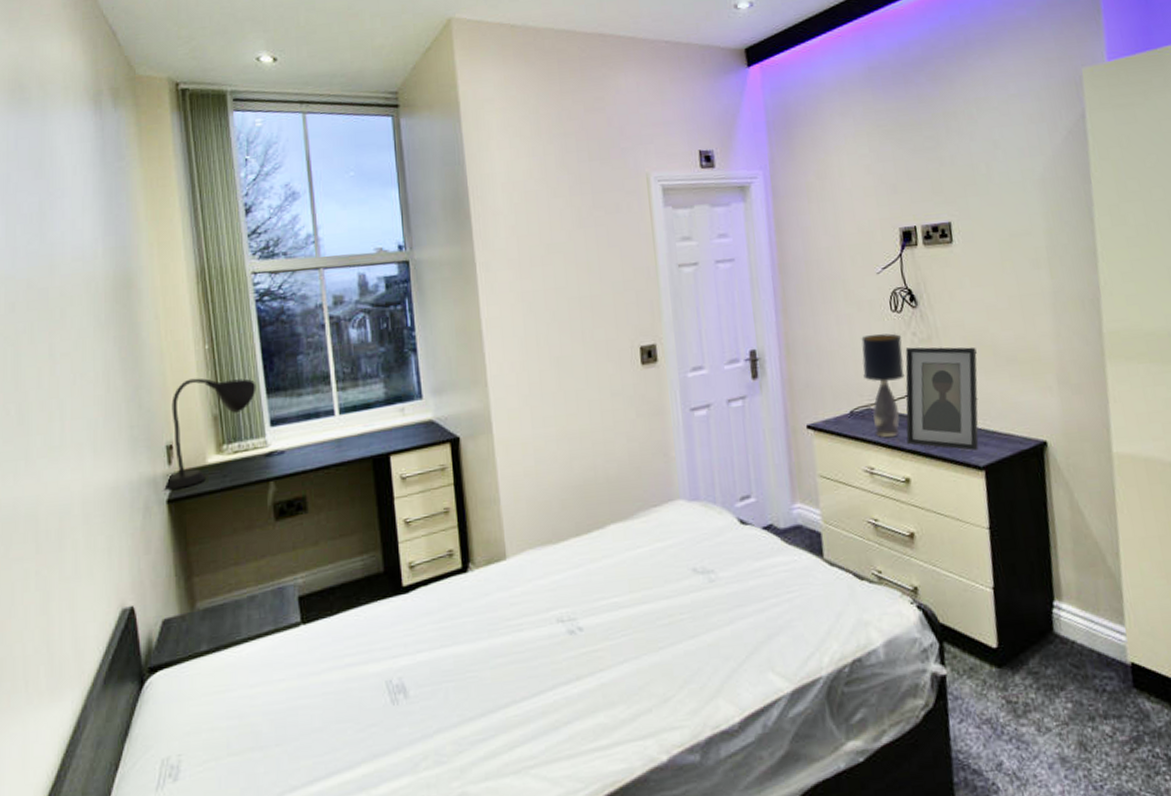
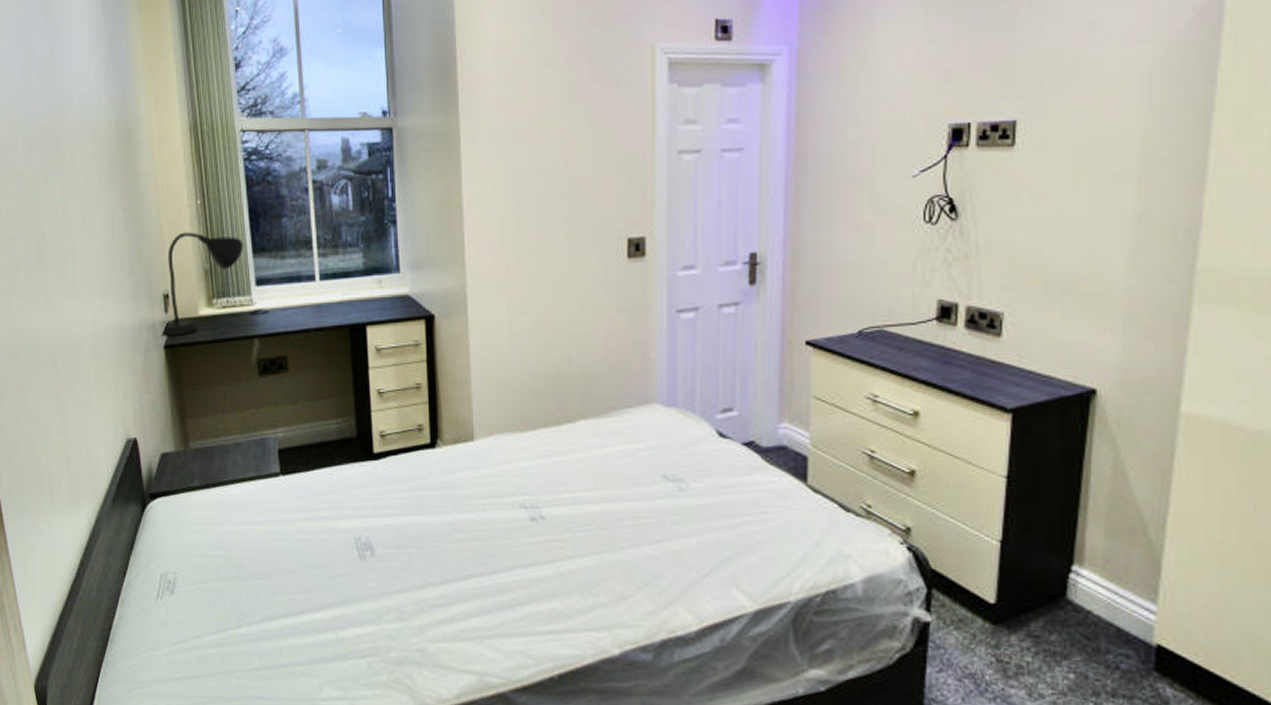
table lamp: present [861,333,905,438] -> none [880,246,933,365]
picture frame: present [905,347,979,451] -> none [922,266,1024,390]

